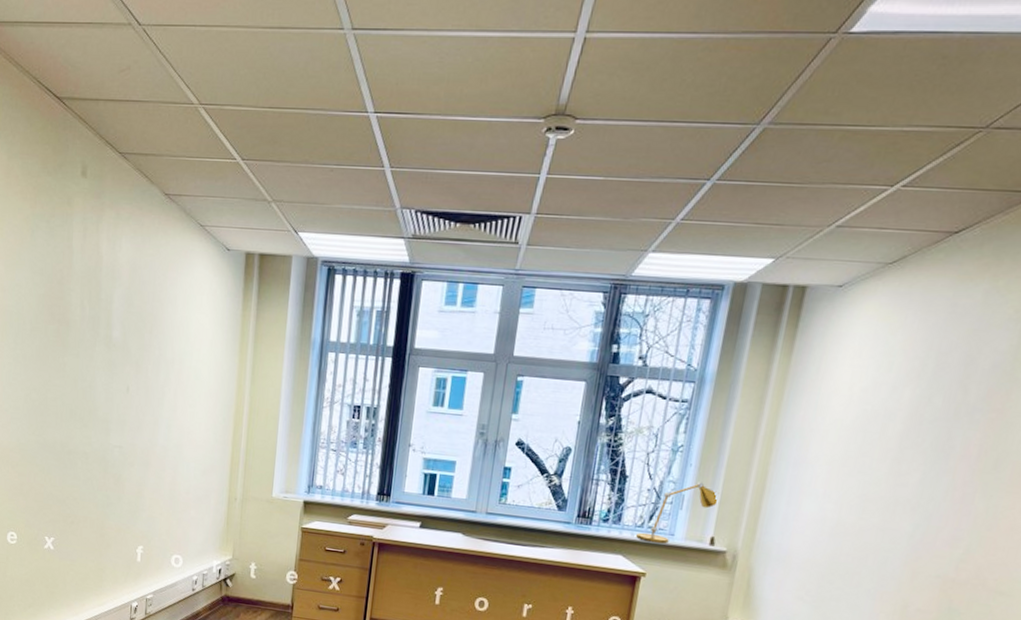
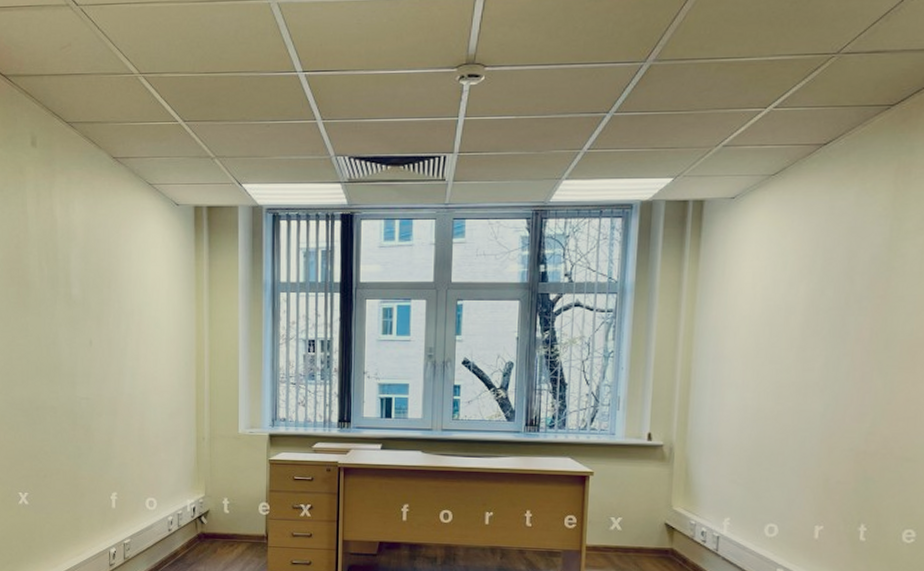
desk lamp: present [636,482,720,545] -> none [581,383,651,444]

